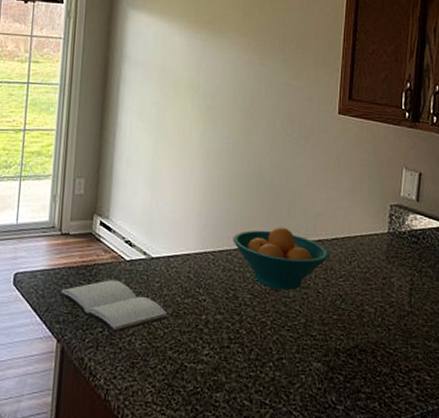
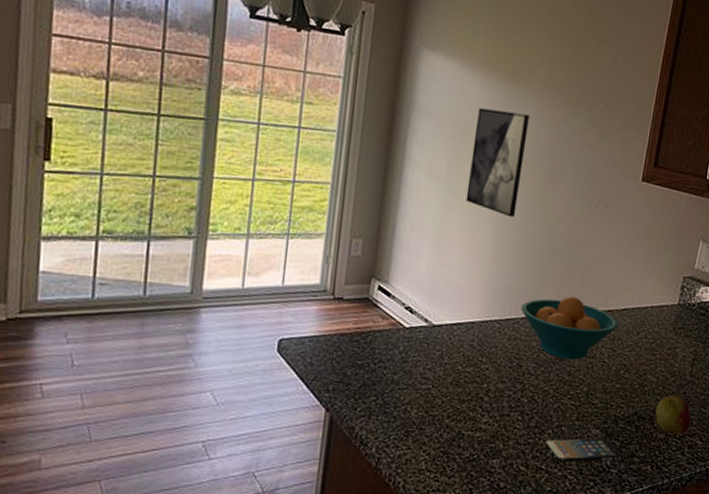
book: present [58,280,170,333] -> none [328,347,450,401]
wall art: none [174,56,227,154] -> present [466,108,530,218]
smartphone: none [267,372,348,397] -> present [544,438,623,462]
apple: none [377,327,416,370] -> present [655,395,692,435]

